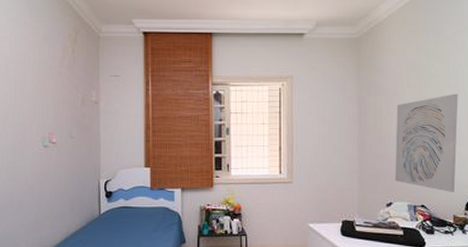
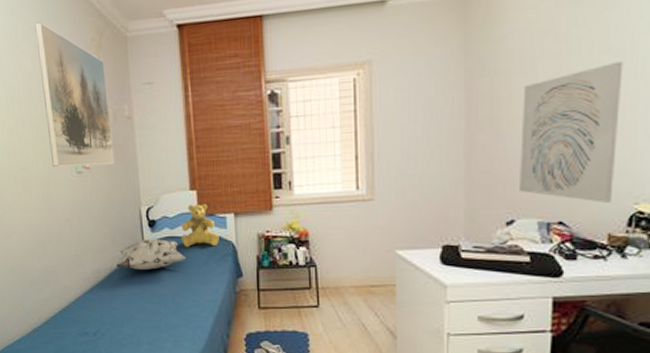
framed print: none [17,15,80,141] -> present [35,21,115,167]
decorative pillow: none [72,207,137,236] -> present [115,238,185,270]
teddy bear: none [134,180,167,216] -> present [181,204,219,247]

